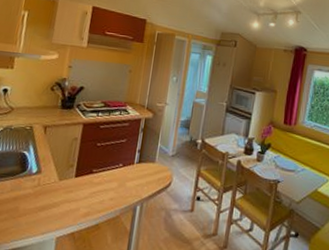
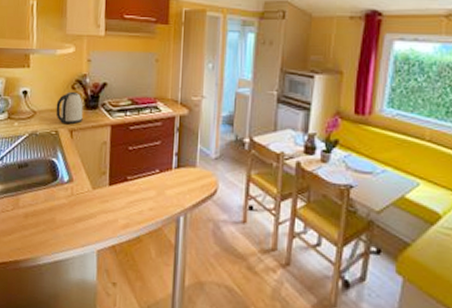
kettle: none [32,92,60,122] -> present [56,91,83,125]

